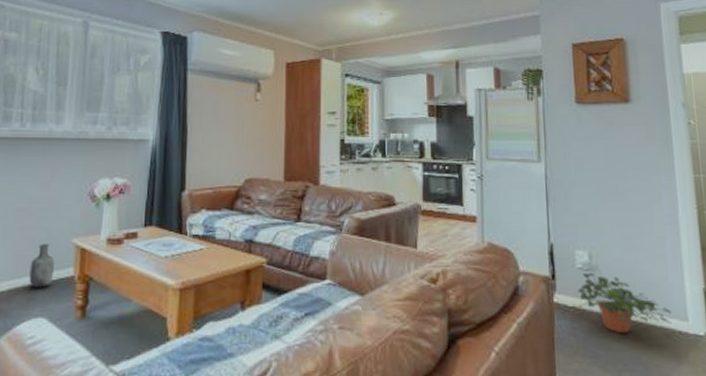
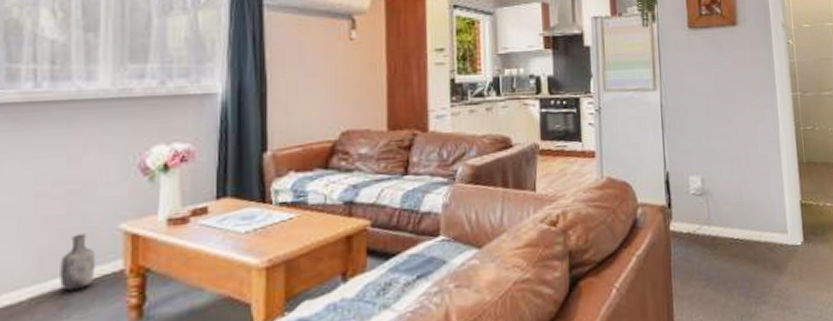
potted plant: present [577,272,672,334] -> none [692,197,774,253]

